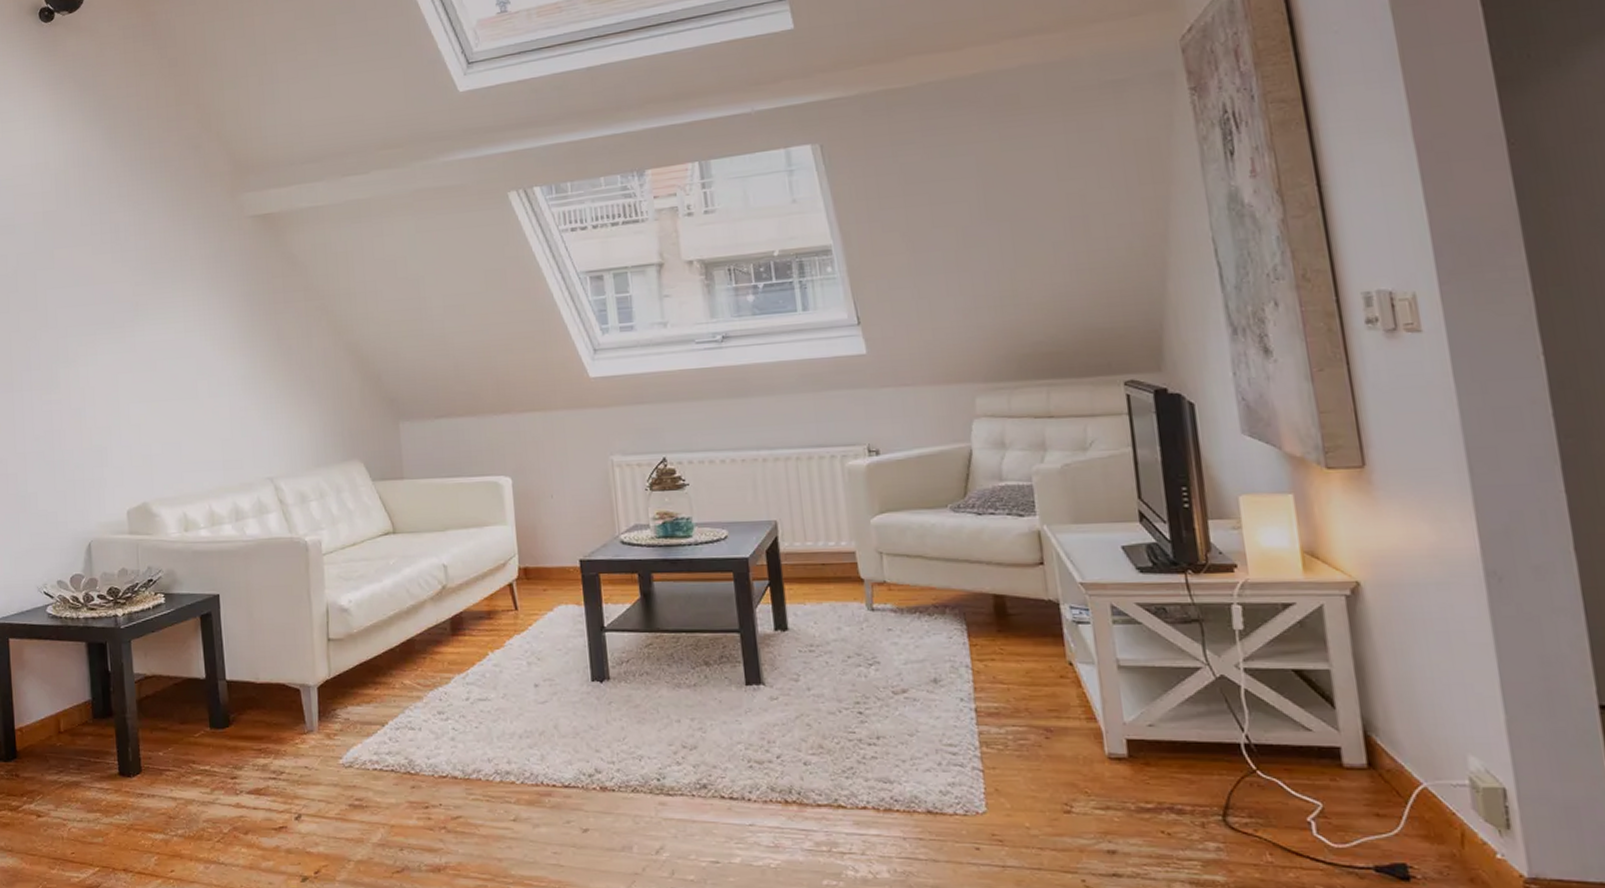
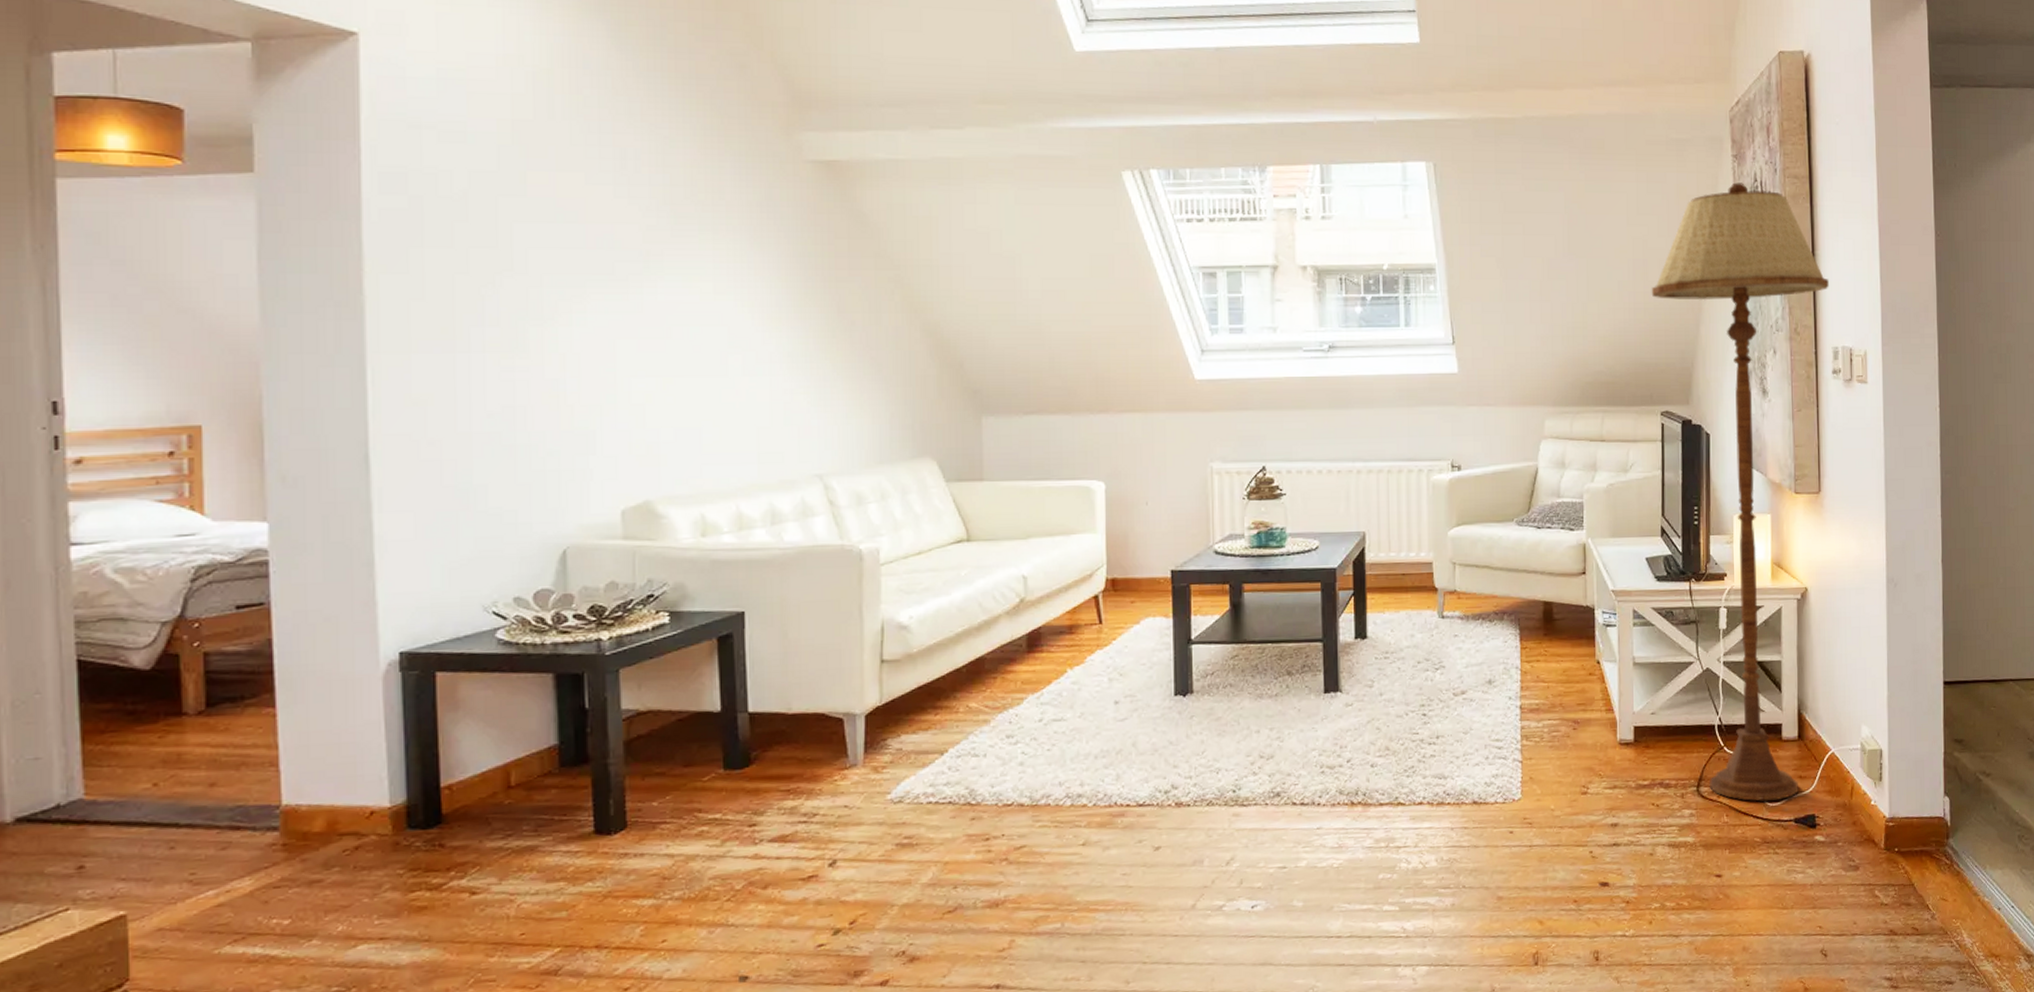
floor lamp: none [1096,116,1377,841] -> present [1651,182,1829,802]

